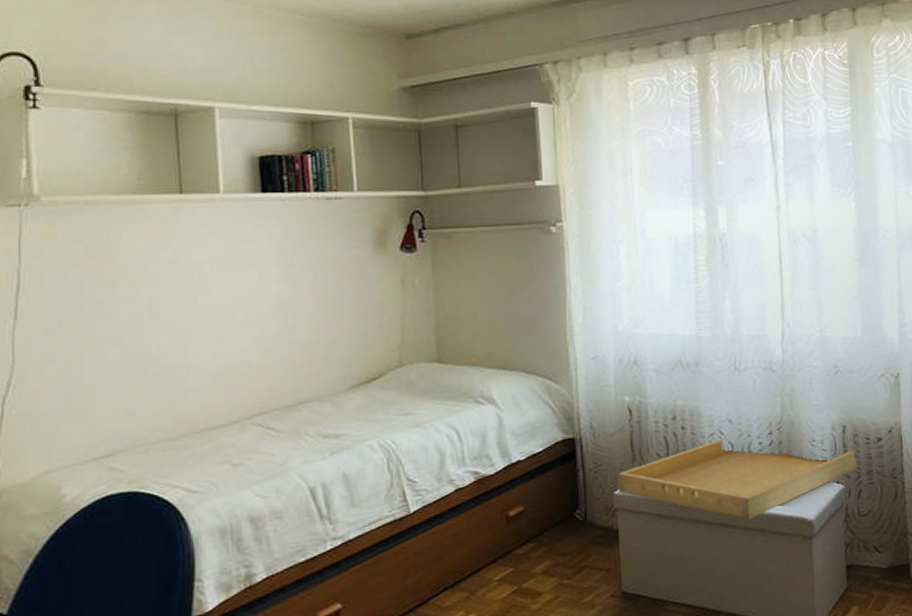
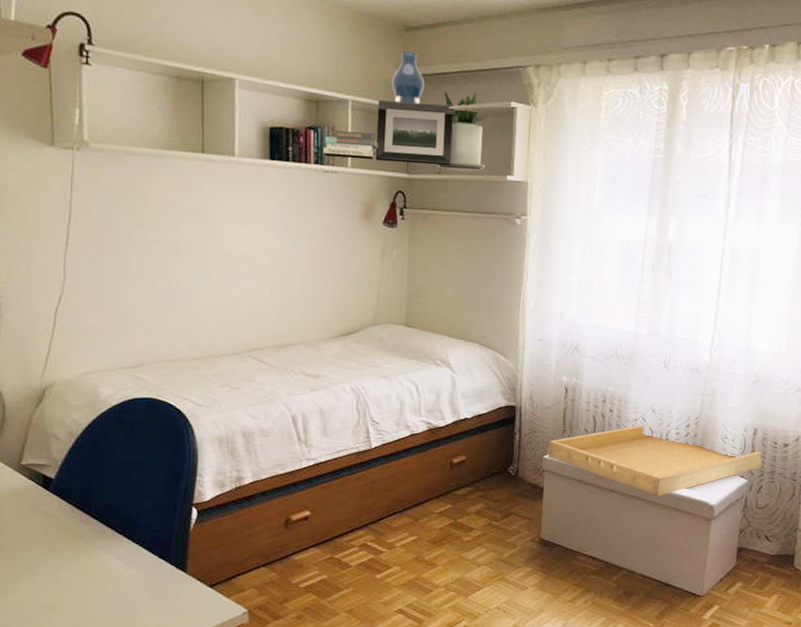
books: none [323,150,387,183] -> present [323,130,378,160]
picture frame: none [382,112,471,180] -> present [375,99,454,166]
vase: none [395,60,434,114] -> present [391,51,425,104]
planter: none [455,95,510,182] -> present [436,91,485,171]

